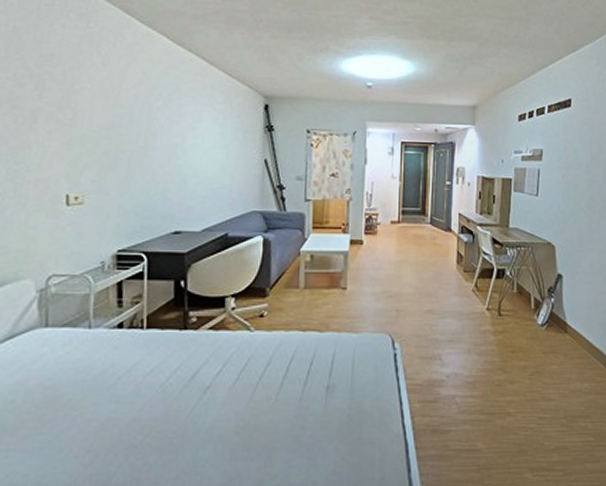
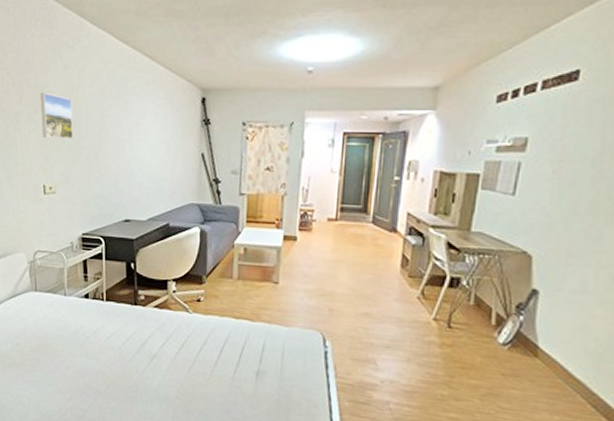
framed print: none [68,88,112,143] -> present [40,92,74,139]

